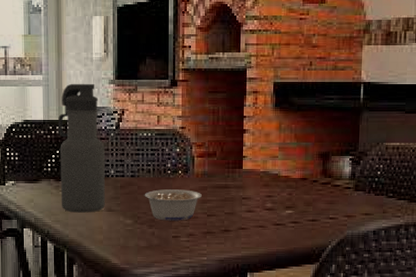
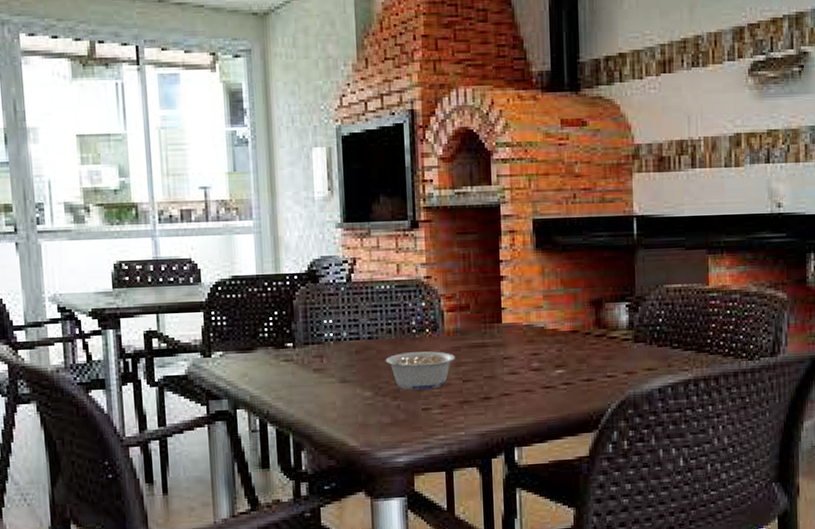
water bottle: present [58,83,105,213] -> none [275,228,338,387]

